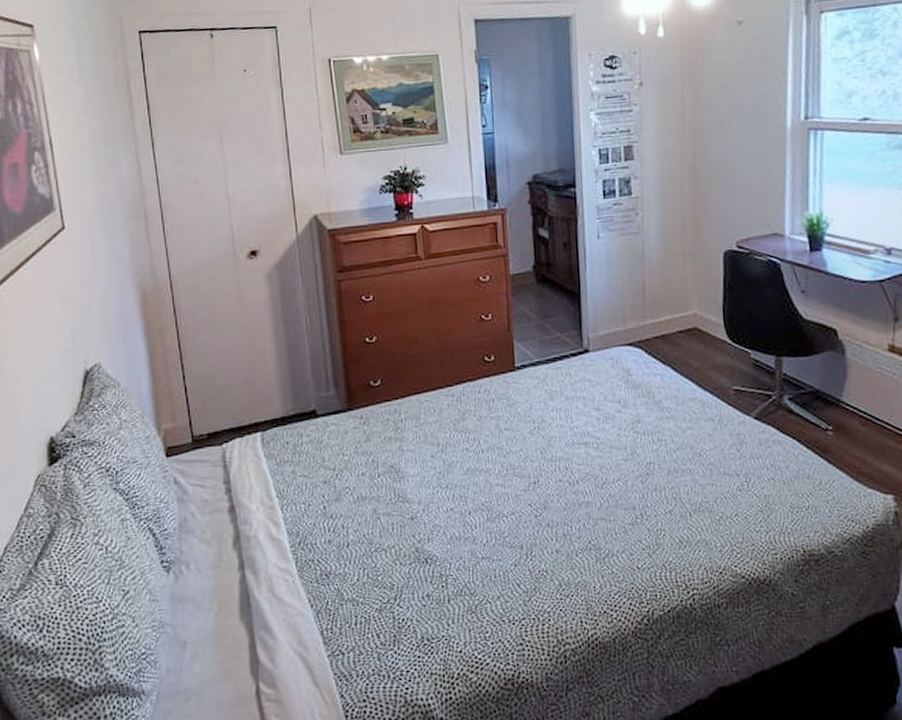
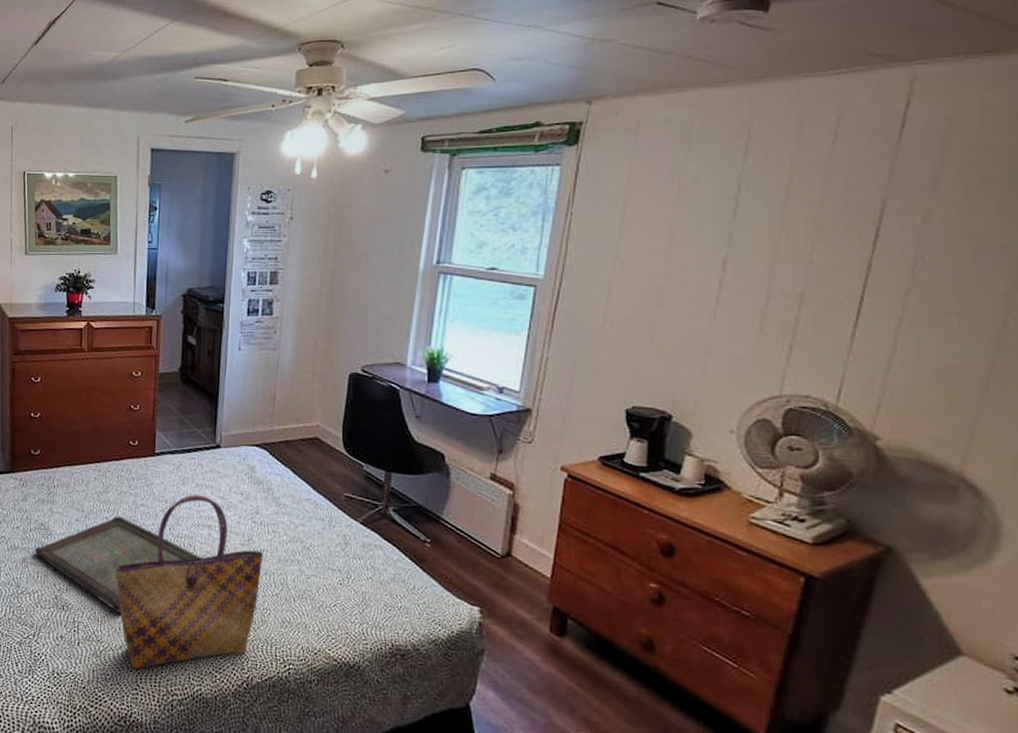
serving tray: none [386,445,581,558] -> present [34,516,202,613]
tote bag: none [483,409,651,621] -> present [115,494,264,670]

